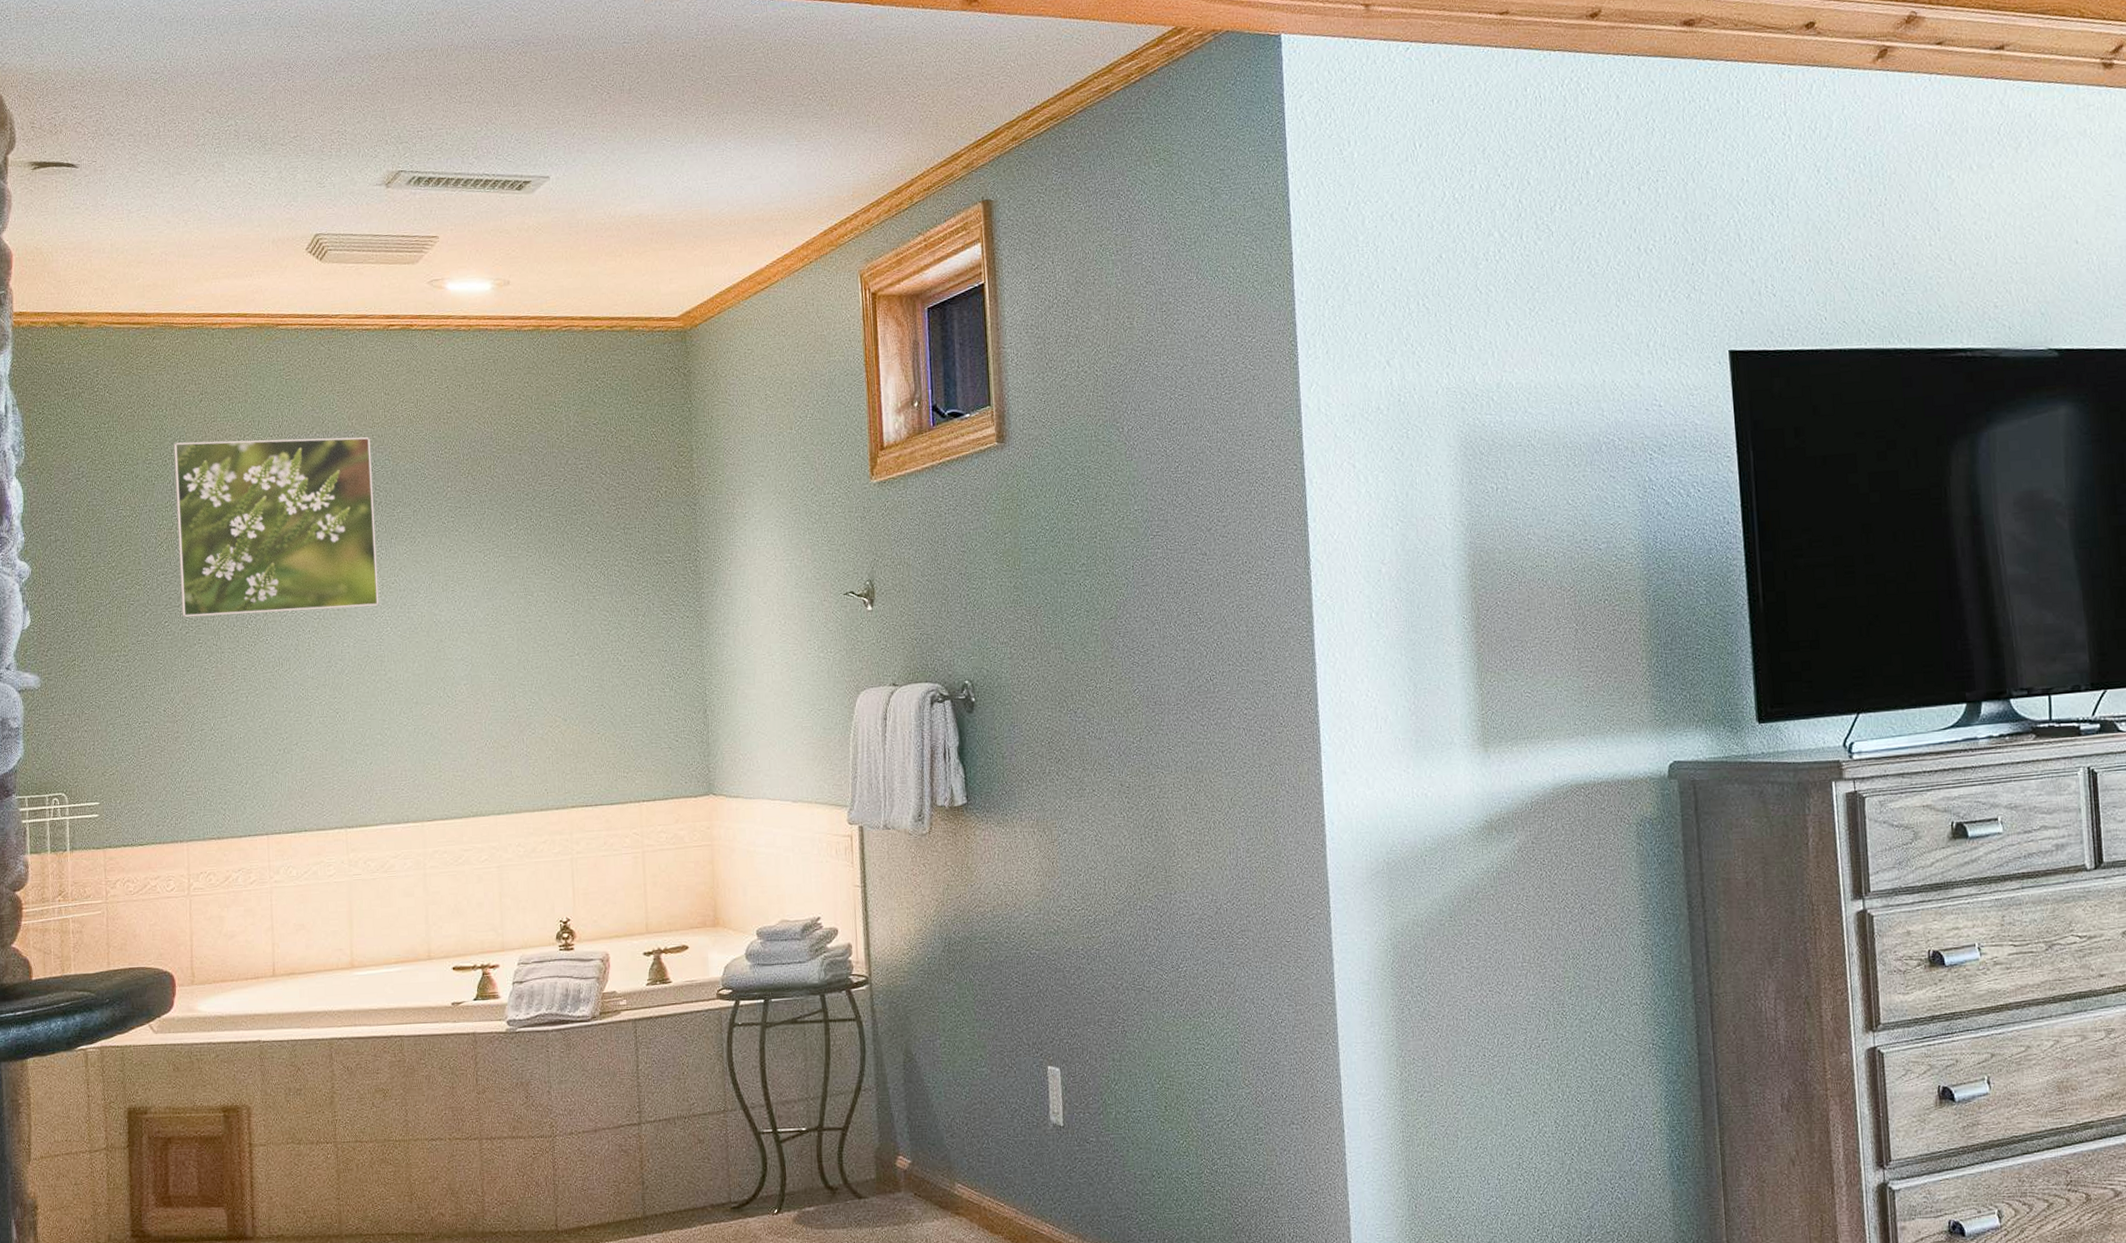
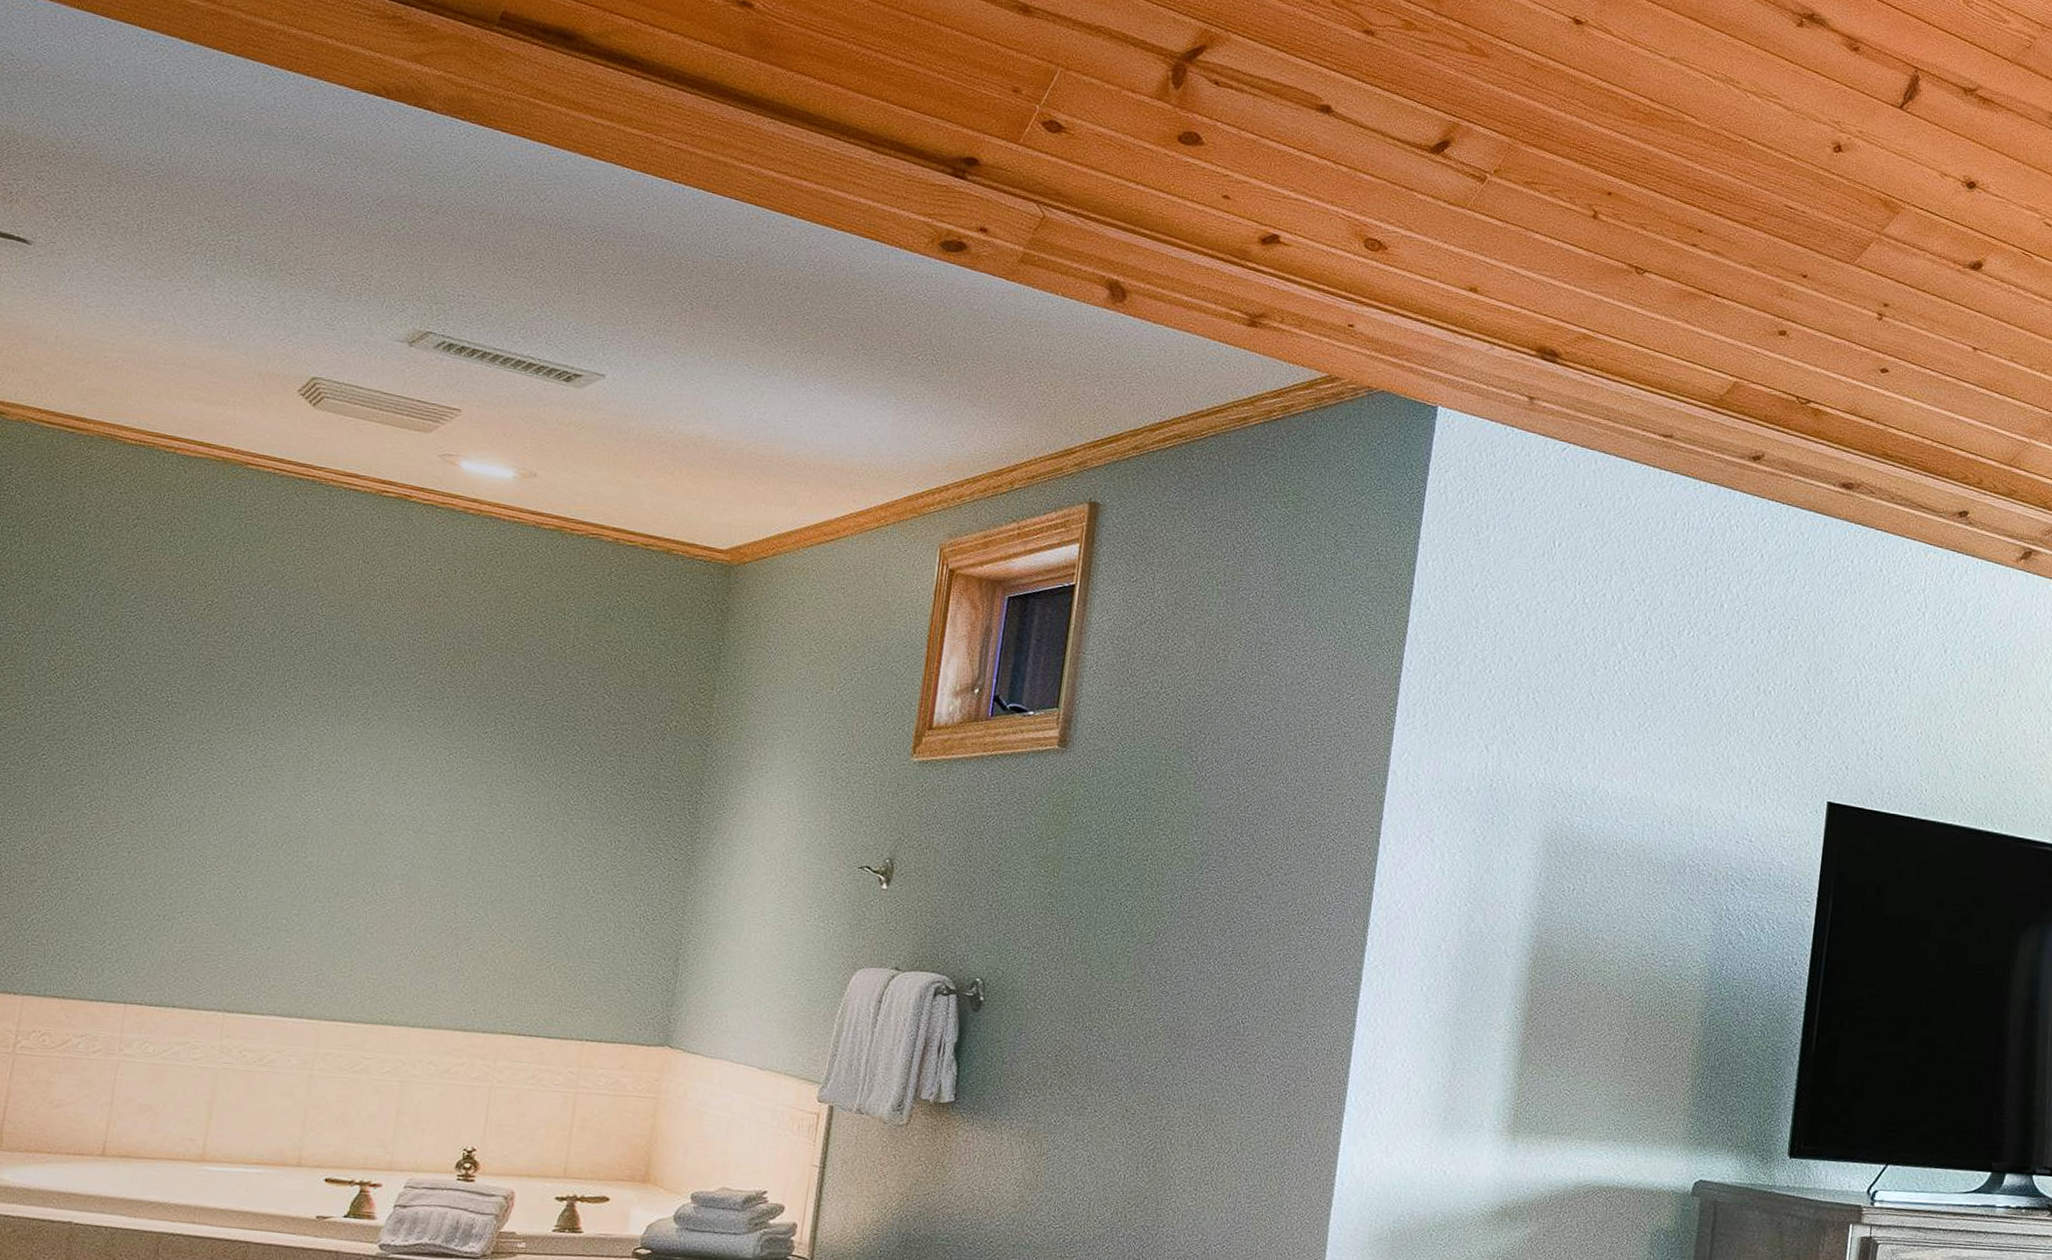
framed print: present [173,437,379,618] -> none [65,564,337,784]

